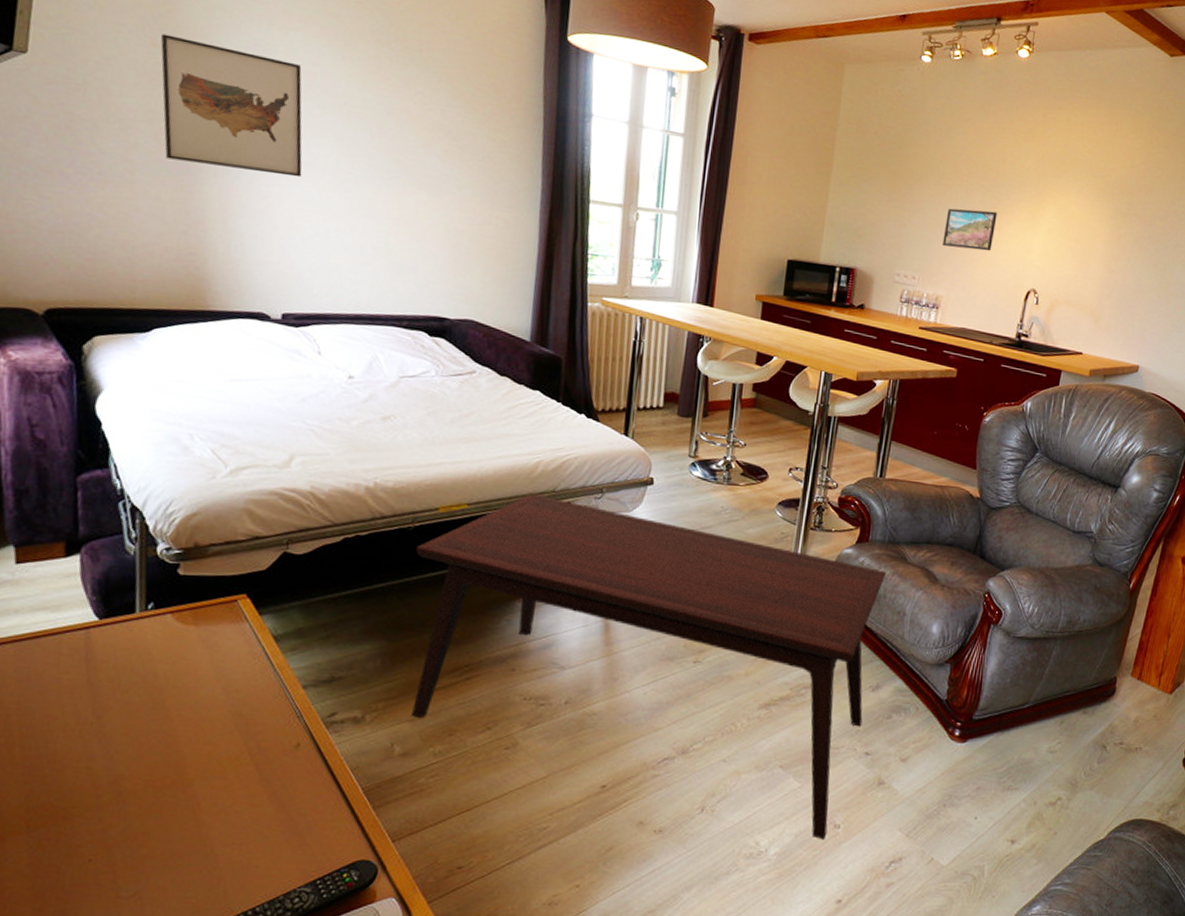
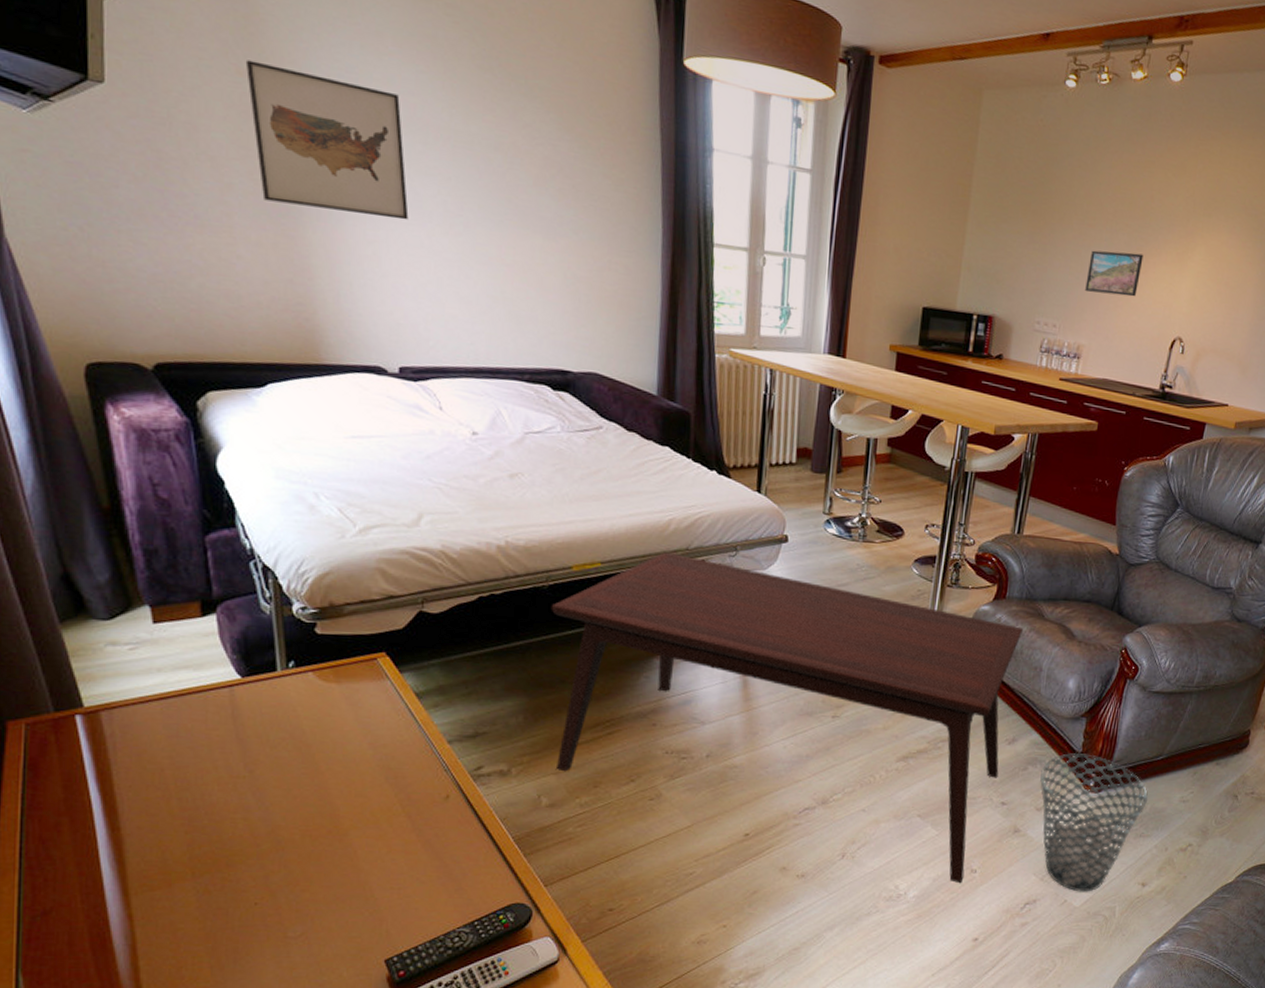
waste basket: none [904,700,1015,850] -> present [1040,752,1148,892]

